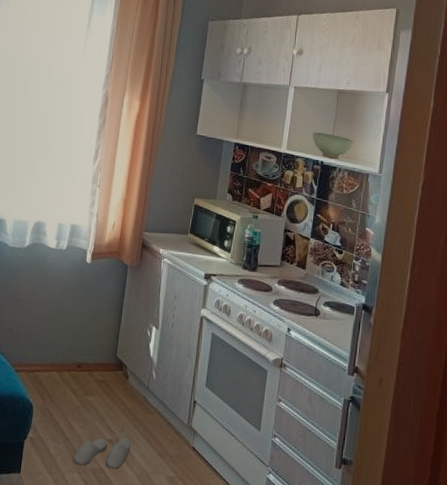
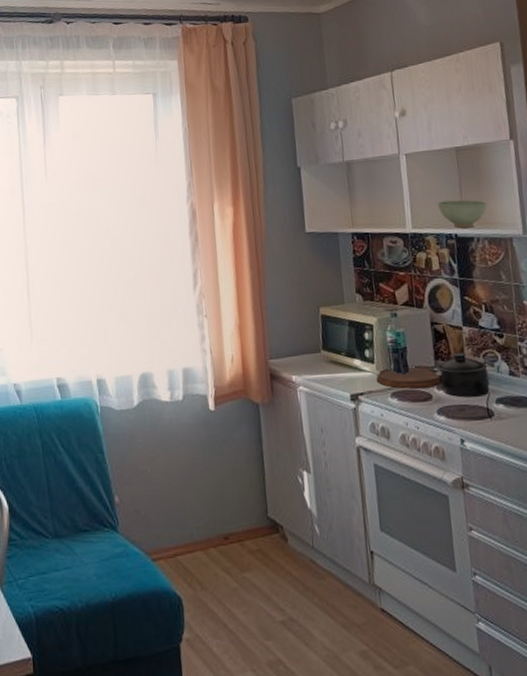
slippers: present [73,437,131,470] -> none [242,614,308,661]
cutting board: none [229,258,282,282] -> present [376,365,441,389]
saucepan: none [274,257,331,298] -> present [428,352,496,398]

